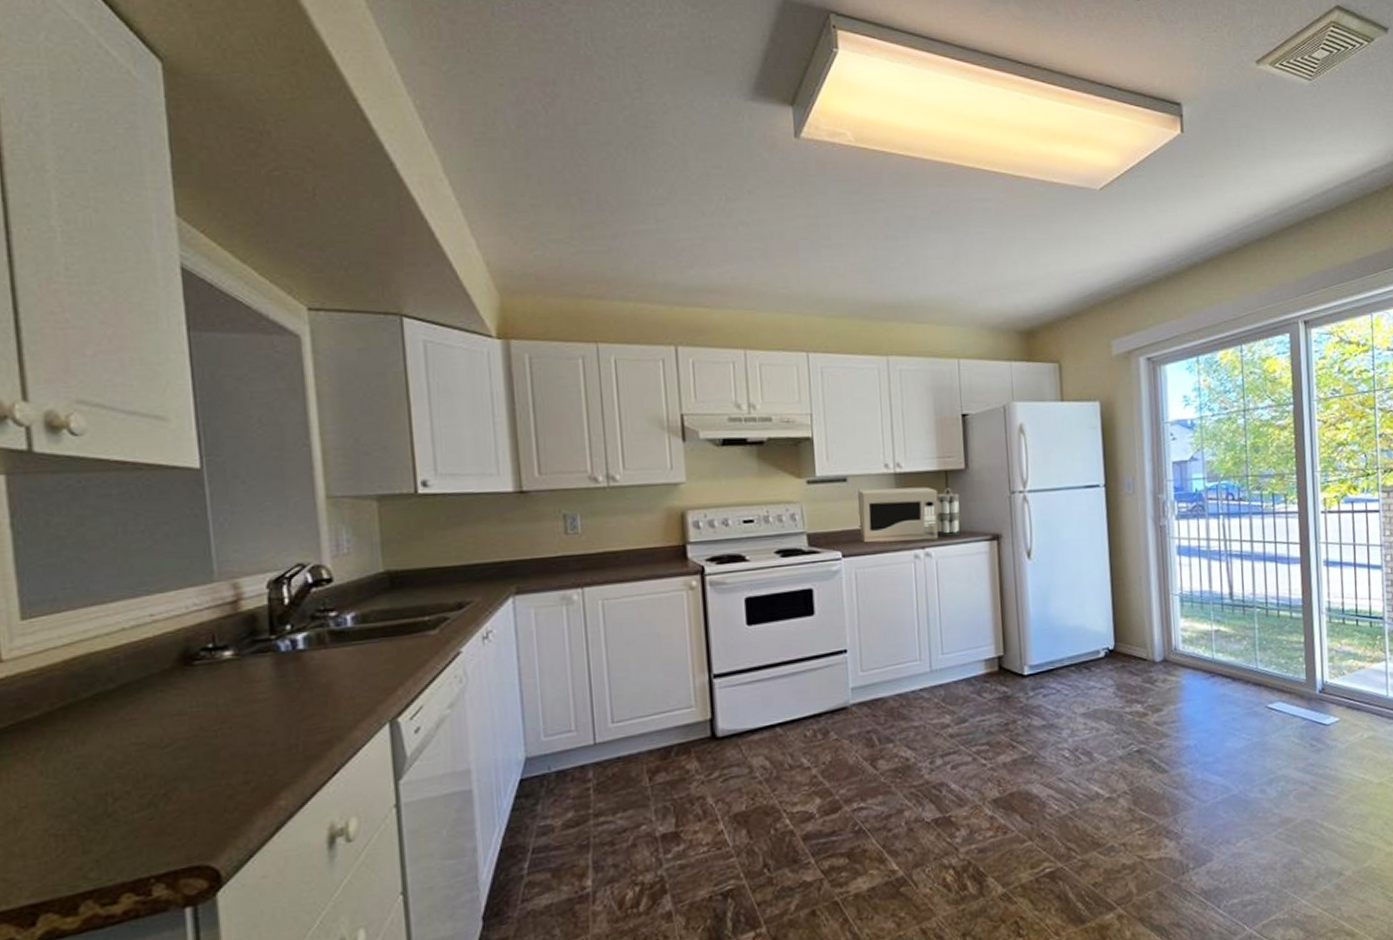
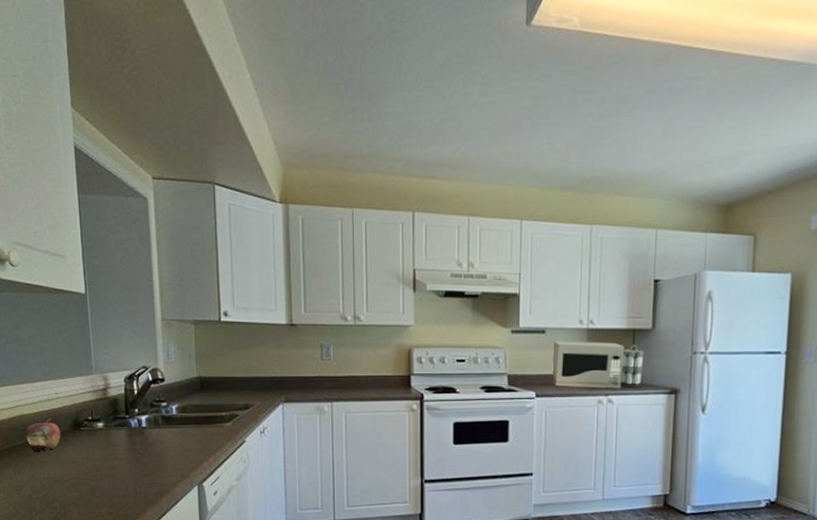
fruit: none [94,652,160,707] -> present [25,418,61,452]

